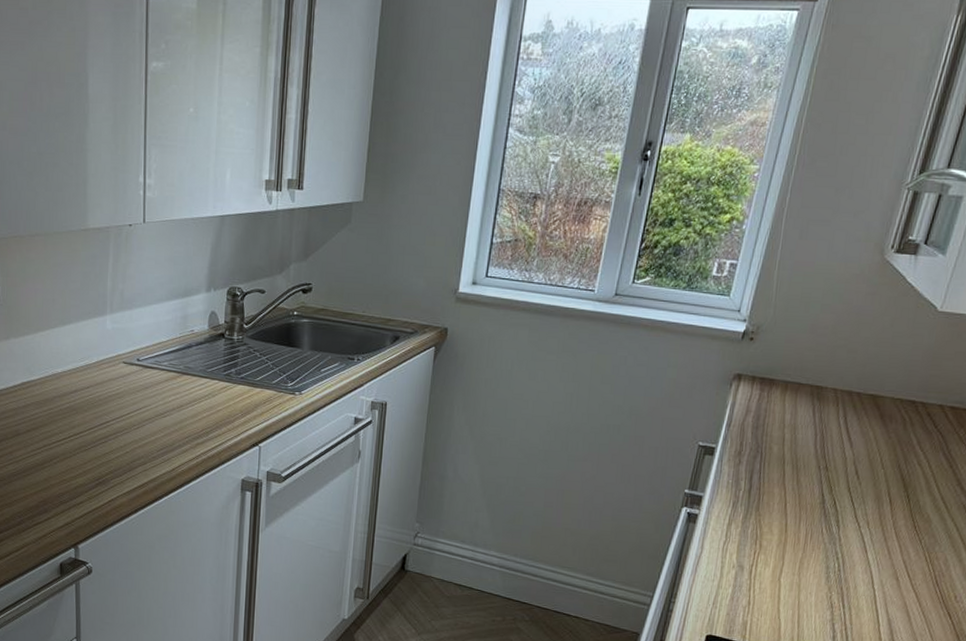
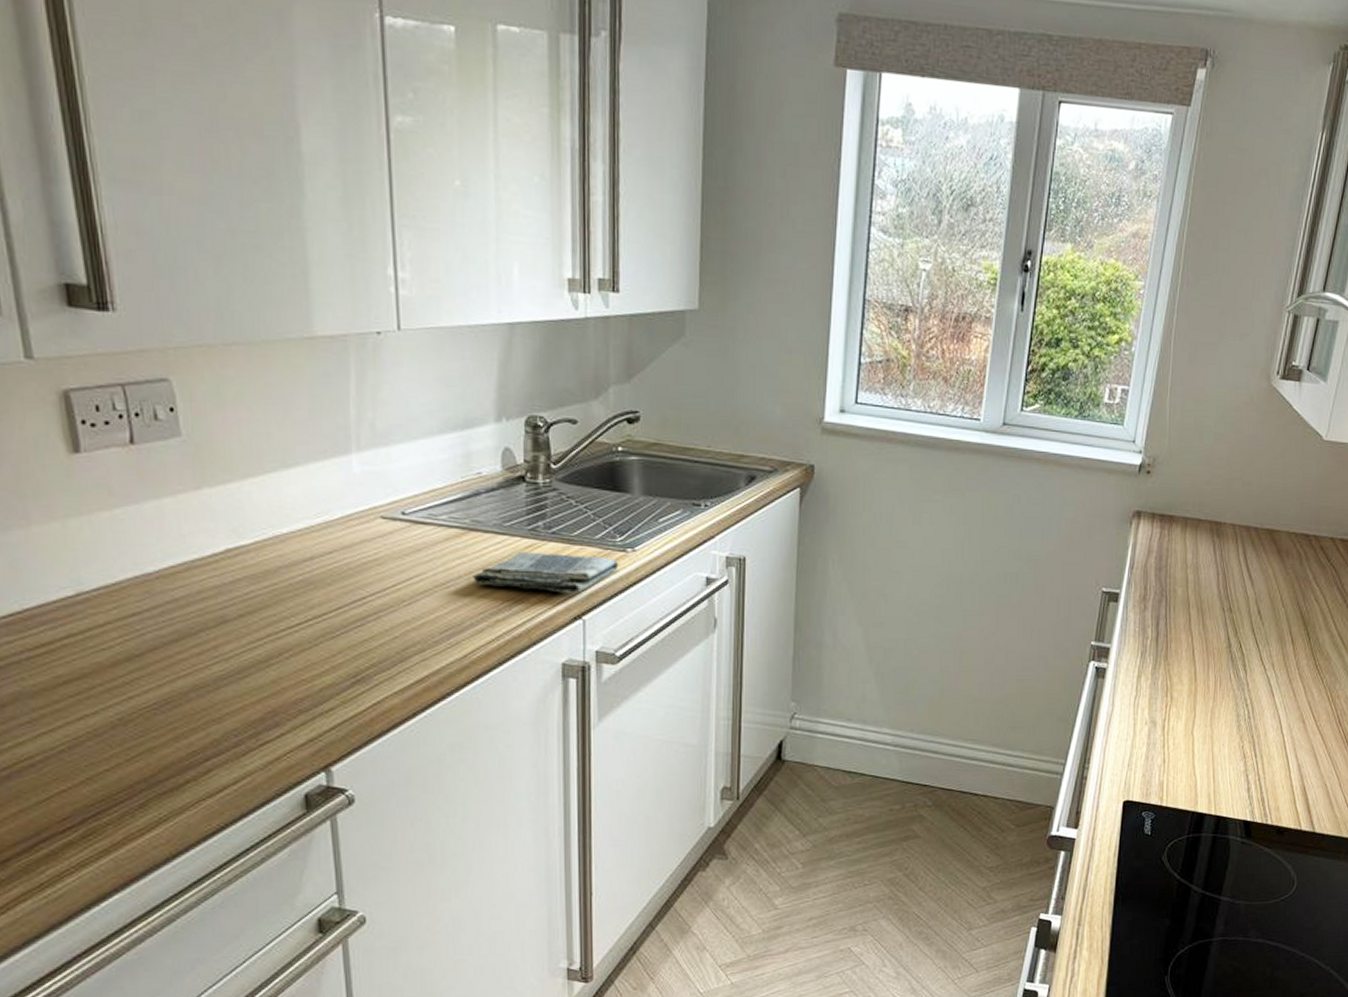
dish towel: none [183,391,289,427] -> present [473,551,619,595]

